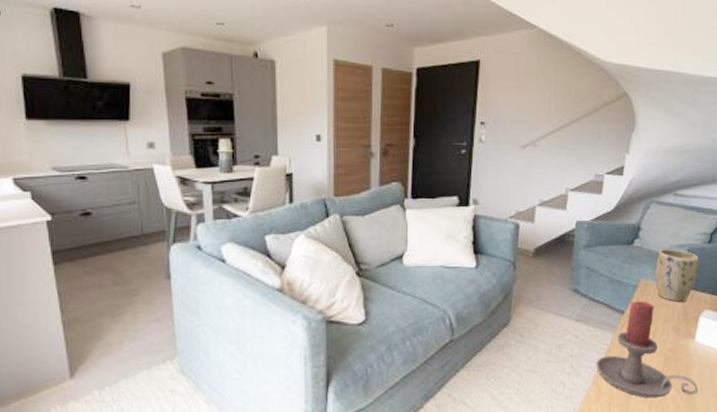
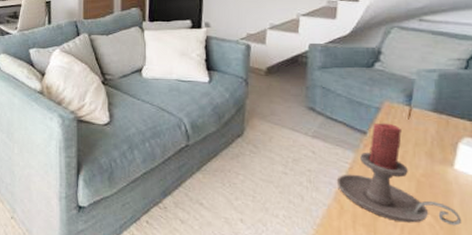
plant pot: present [655,249,699,302] -> none [400,73,454,127]

